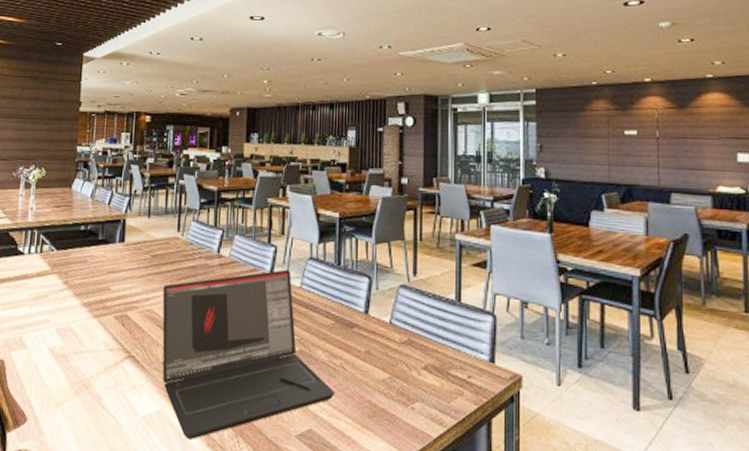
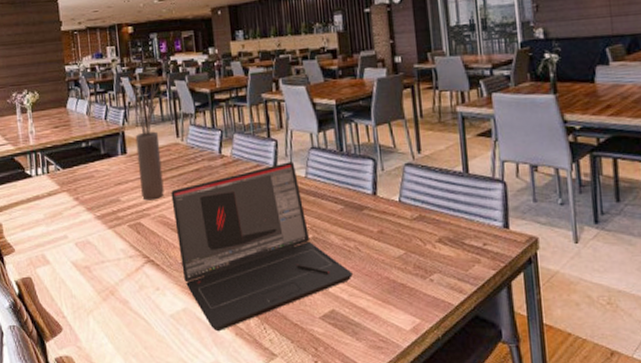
vase: none [133,166,173,293] -> present [129,74,164,201]

